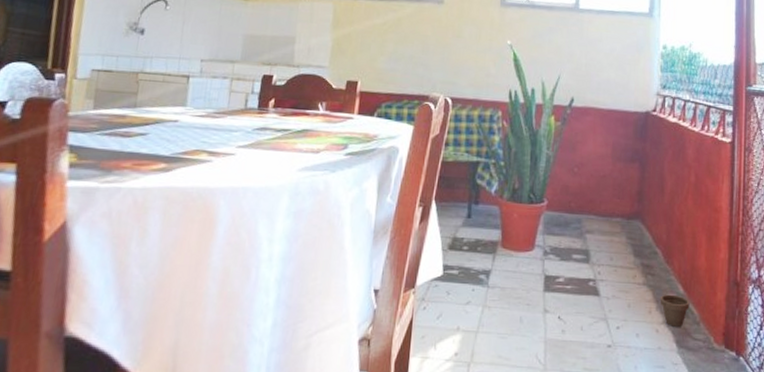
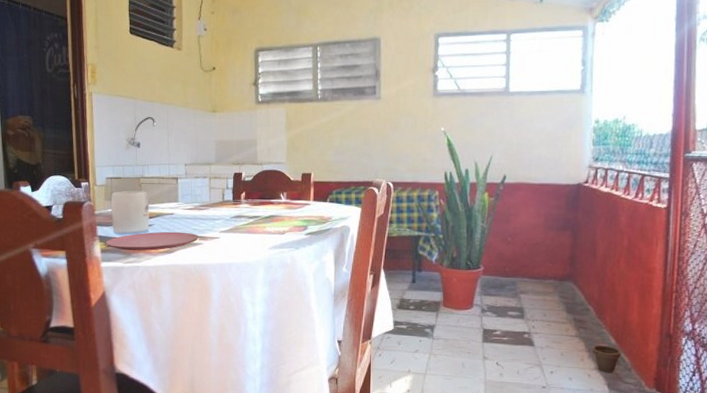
plate: none [77,143,208,168] -> present [105,231,199,251]
mug: none [90,88,147,145] -> present [110,190,150,235]

